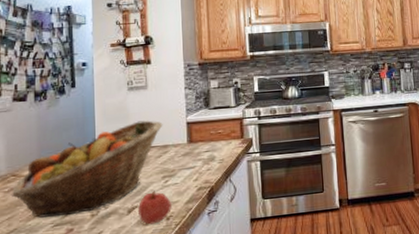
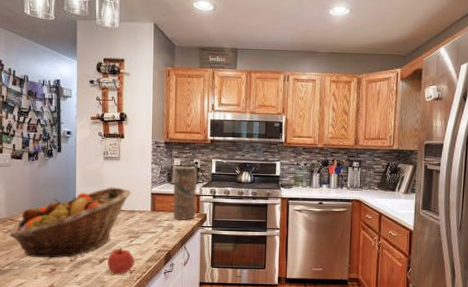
vase: none [211,87,240,150] -> present [172,166,197,220]

